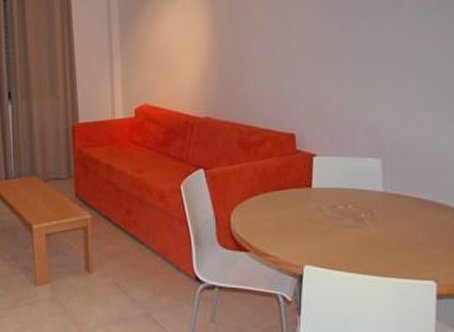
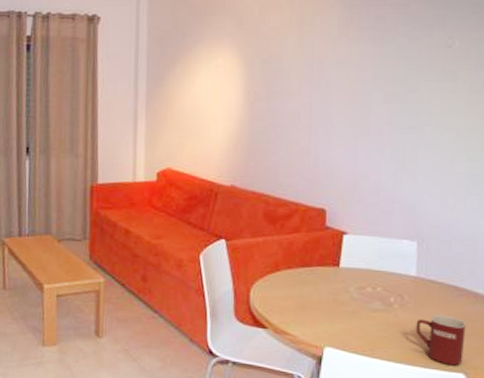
mug: none [386,226,433,274] -> present [416,314,466,366]

